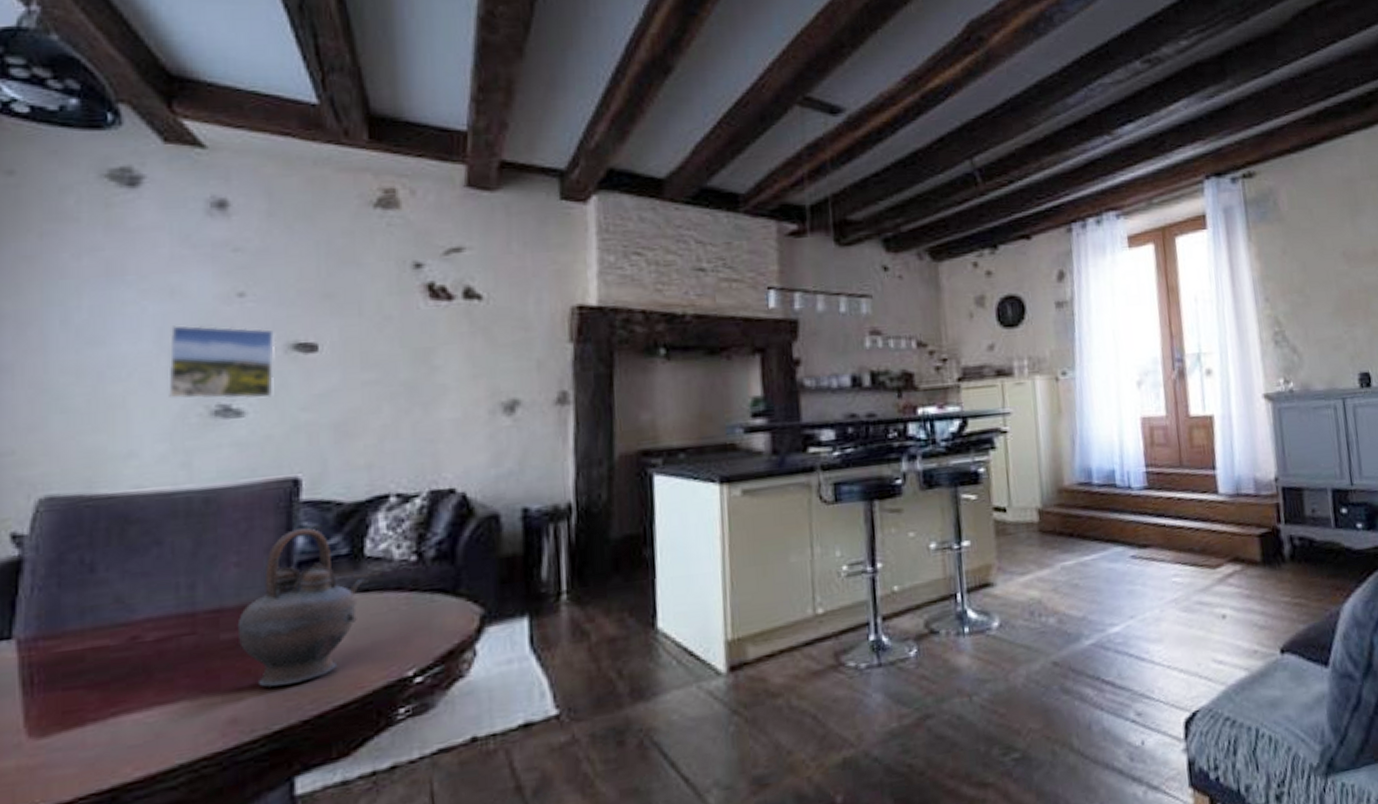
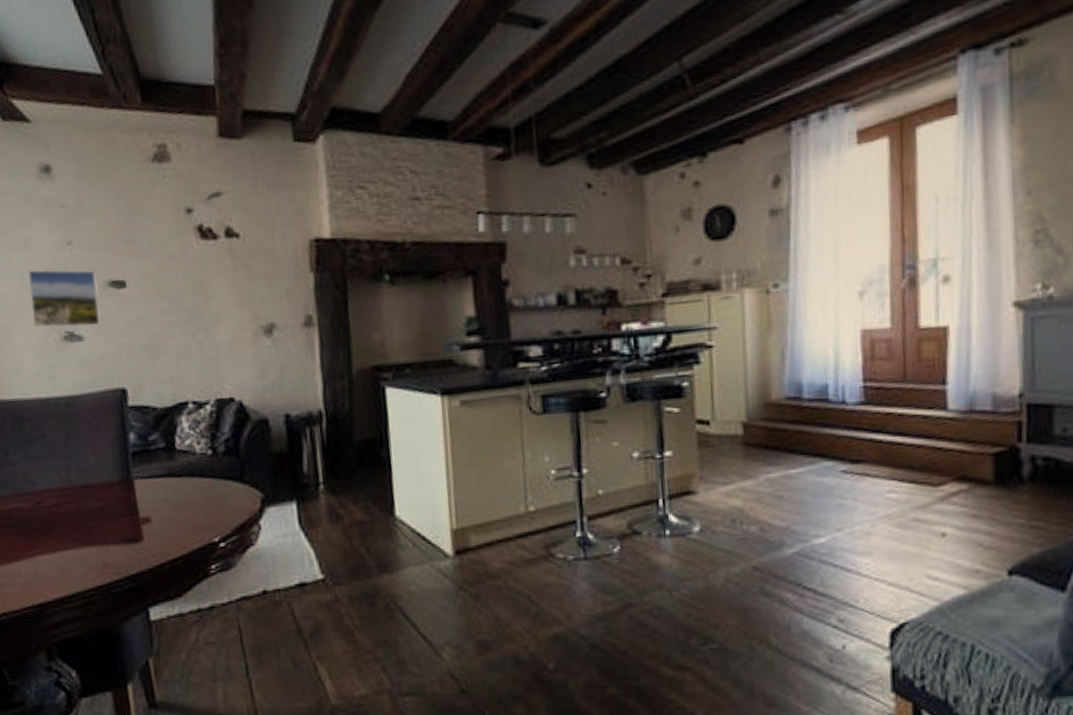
teapot: present [237,528,367,688] -> none [99,427,179,544]

